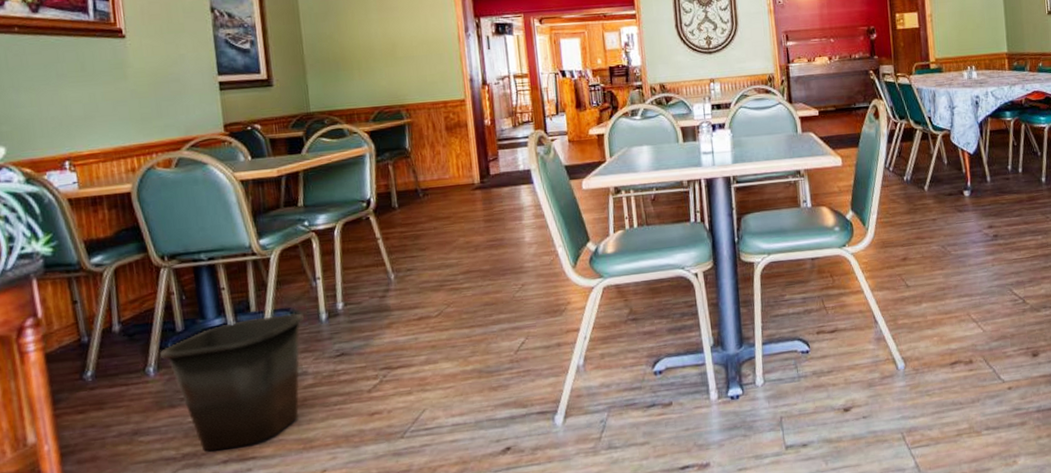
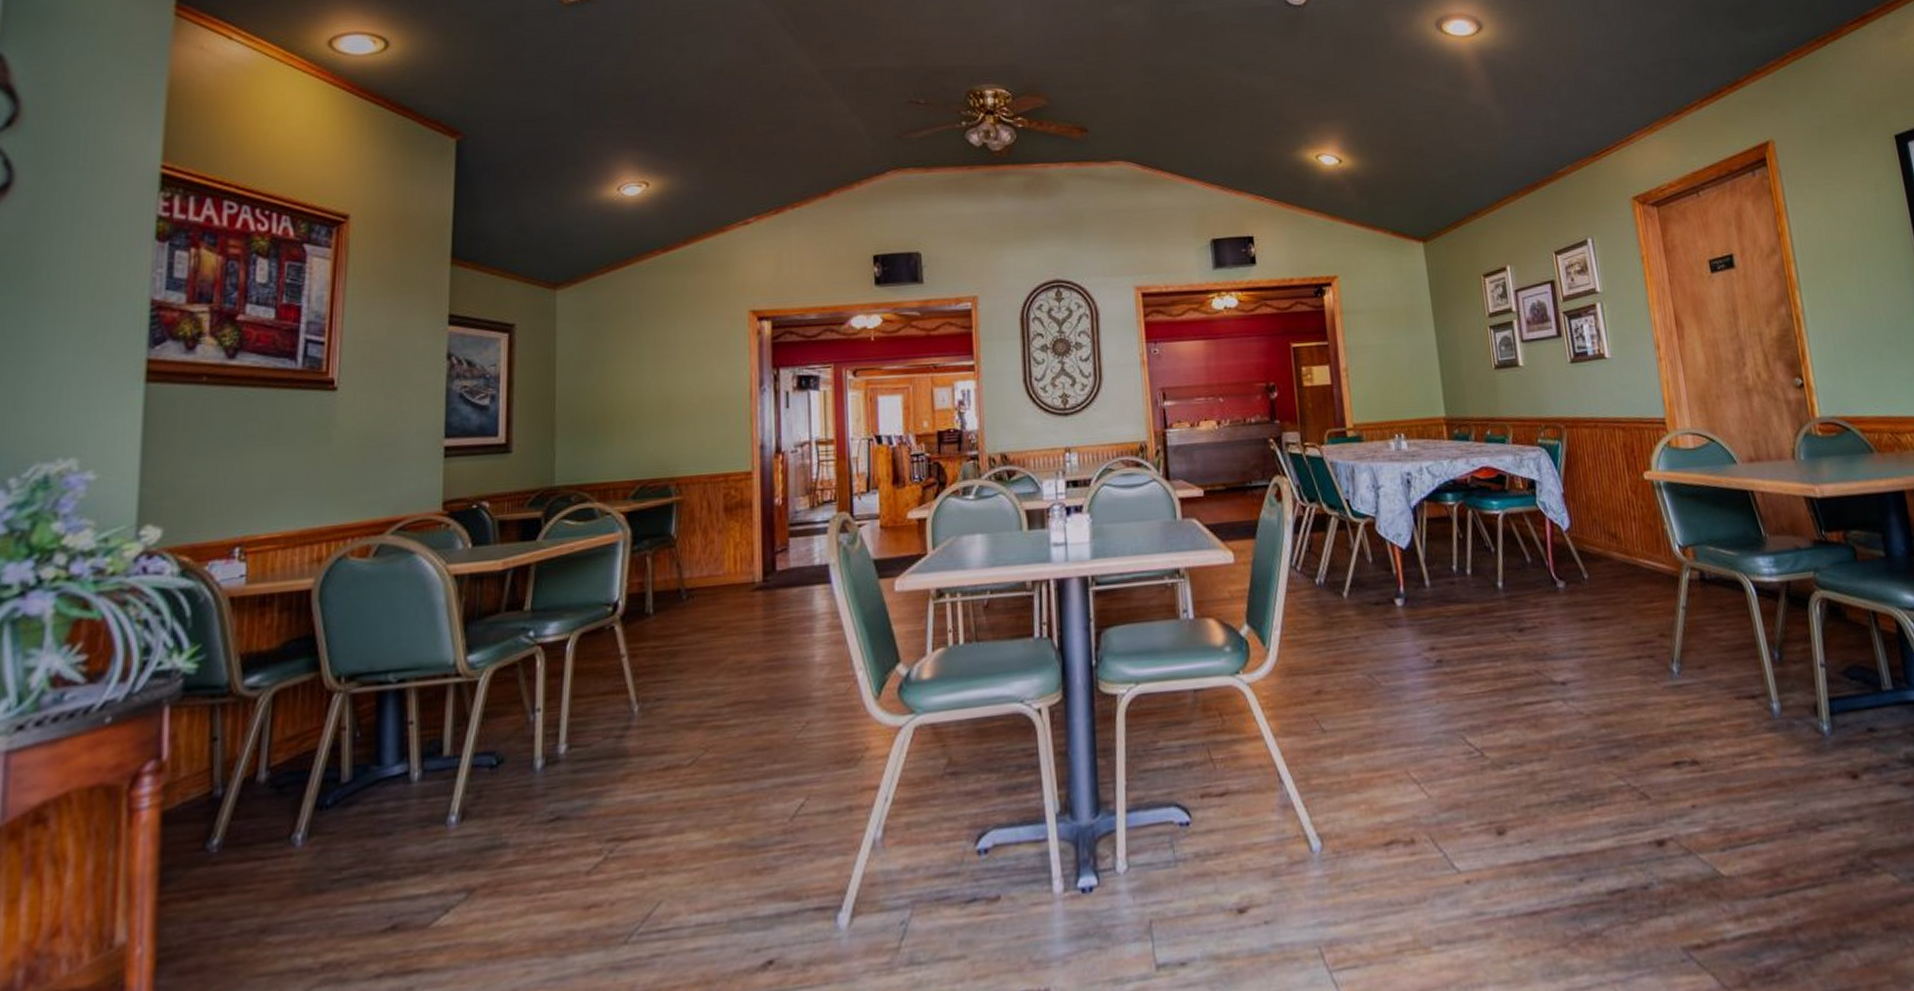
waste bin: present [160,313,305,452] -> none [314,758,514,960]

